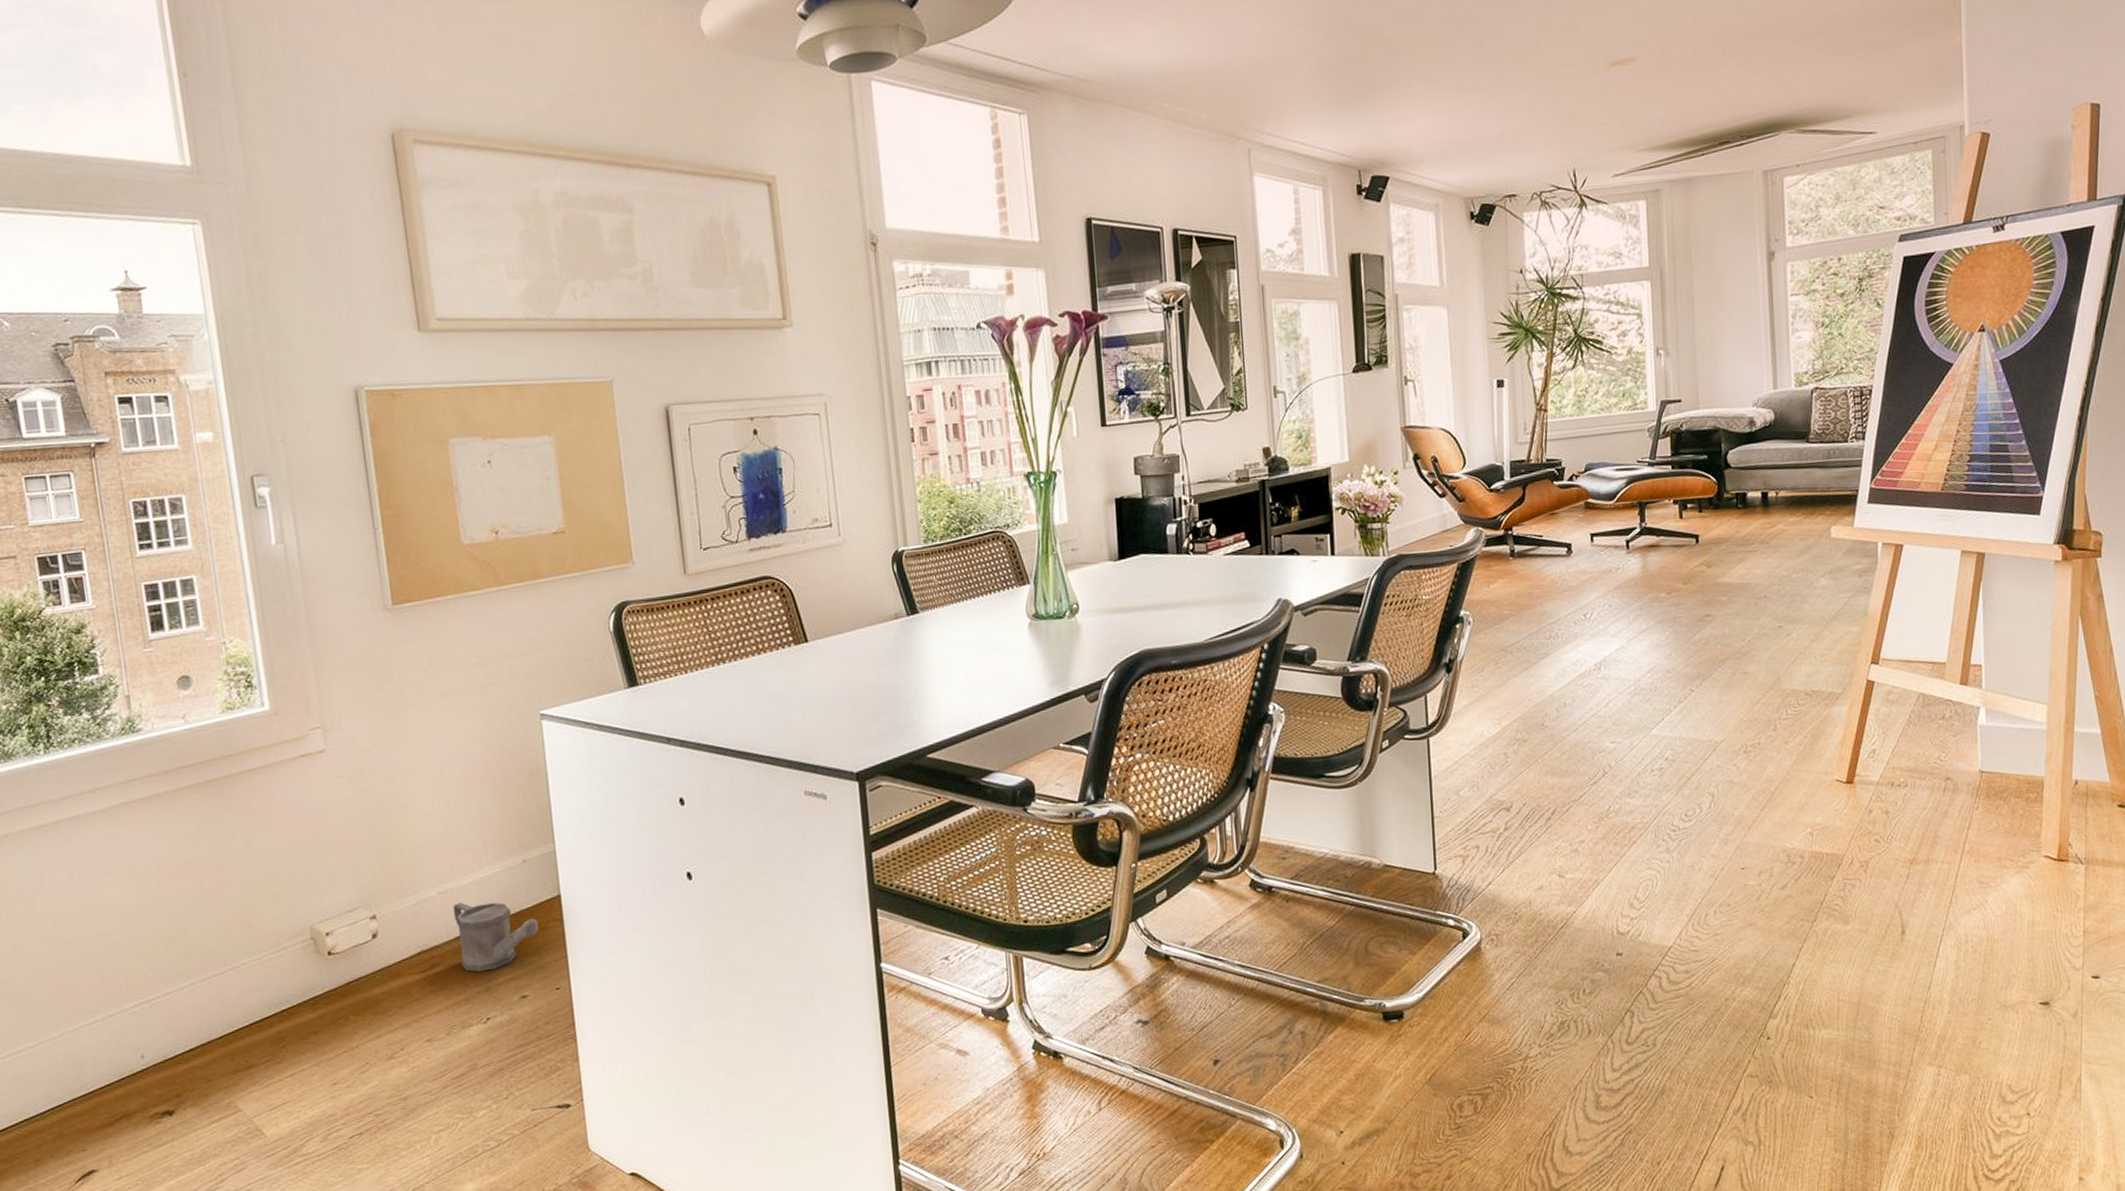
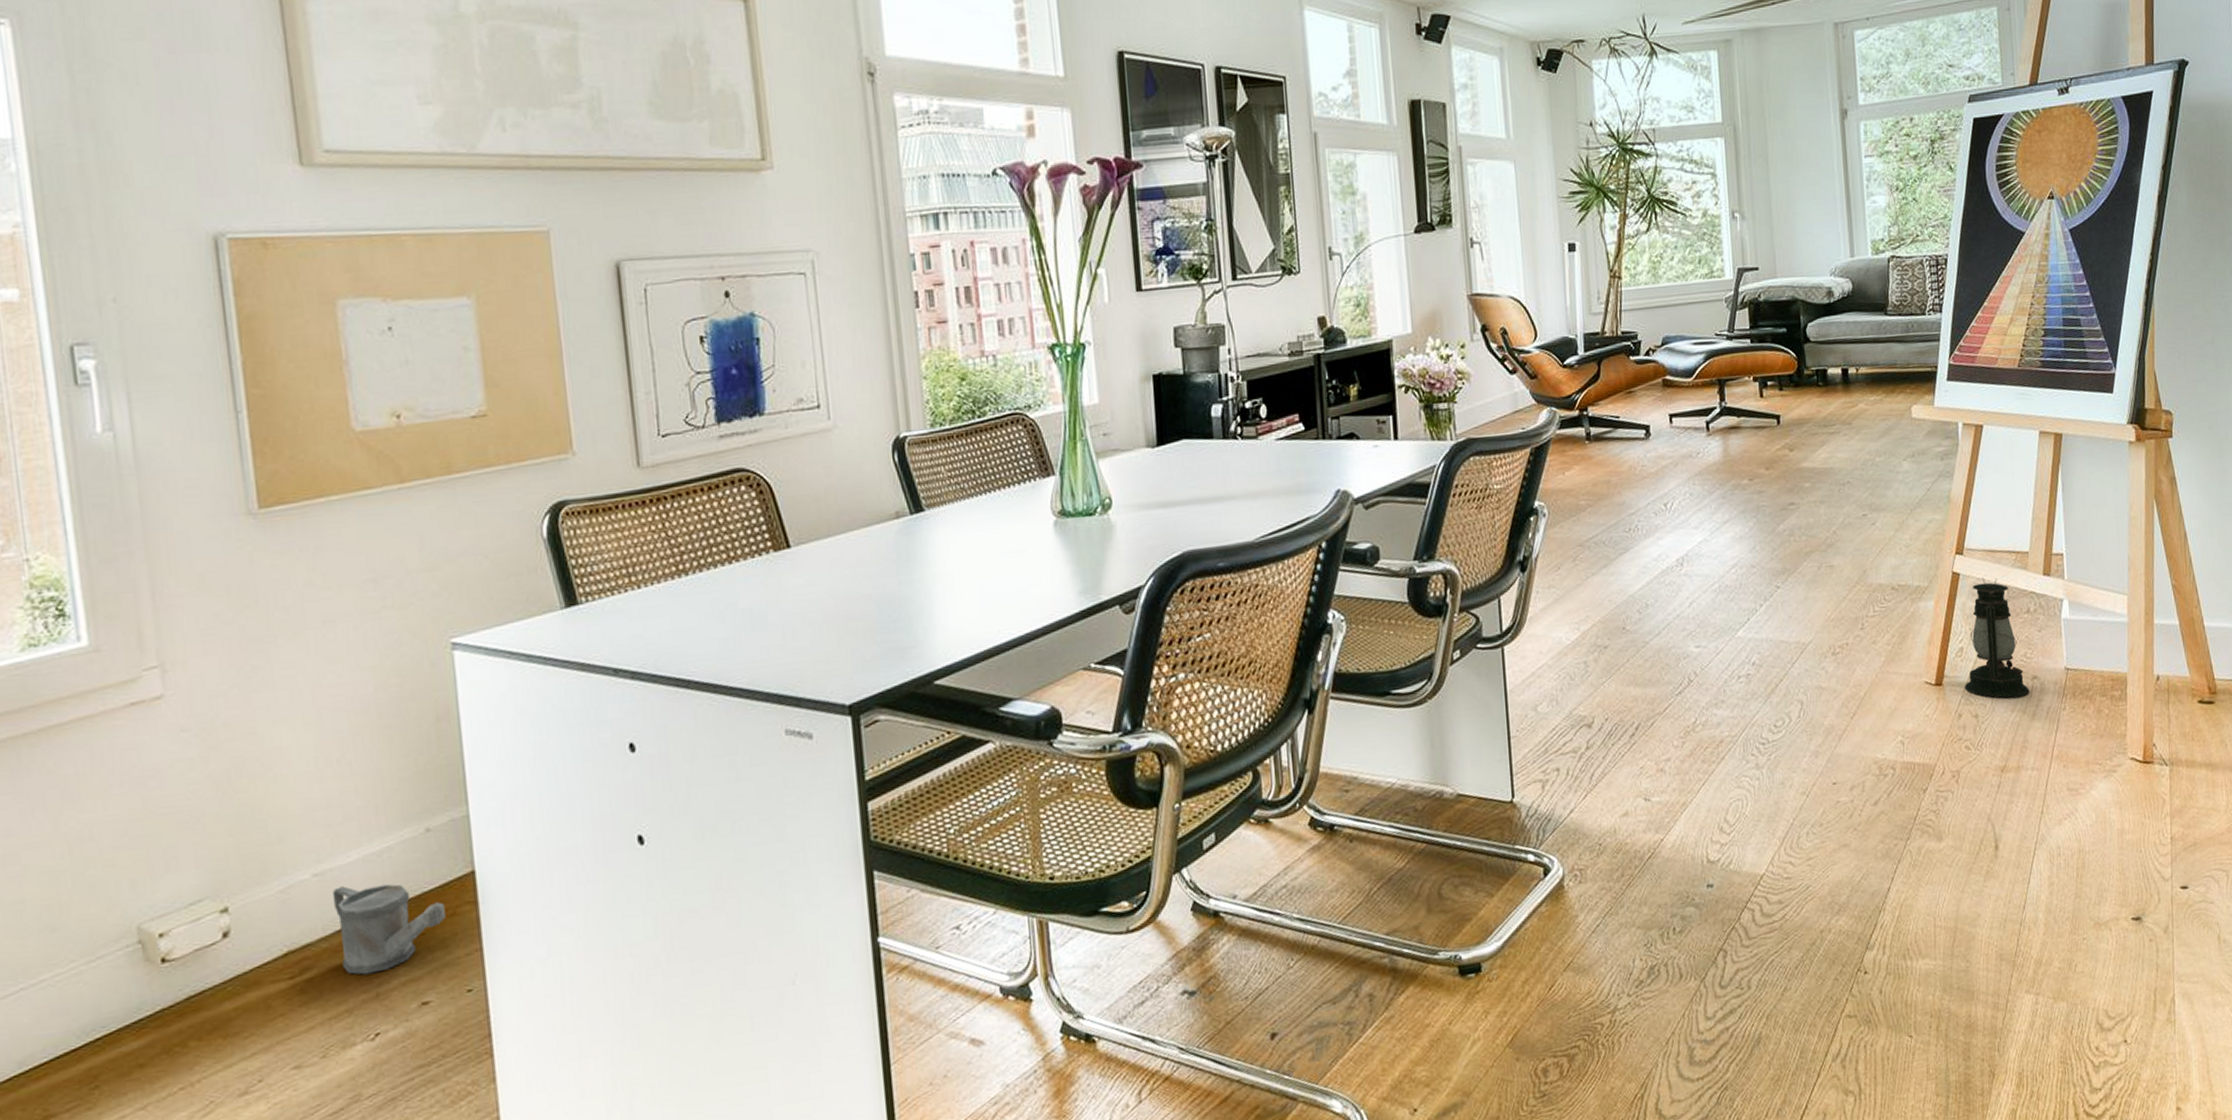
lantern: none [1876,685,1942,797] -> present [1965,577,2030,699]

